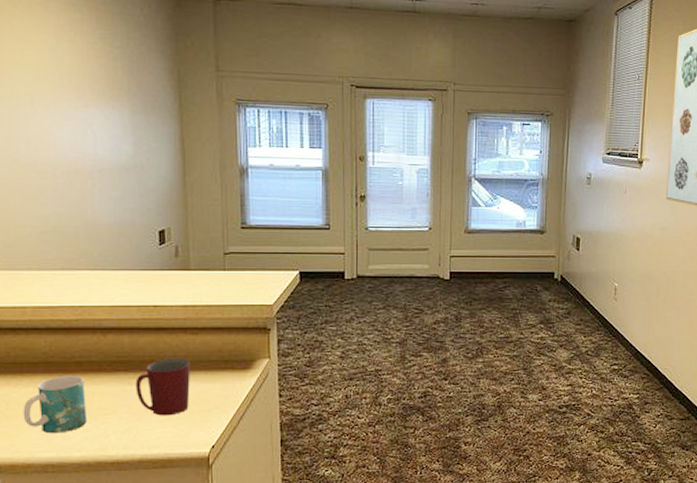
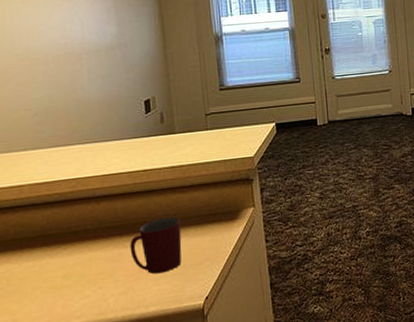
mug: present [23,375,88,434] -> none [23,244,86,305]

